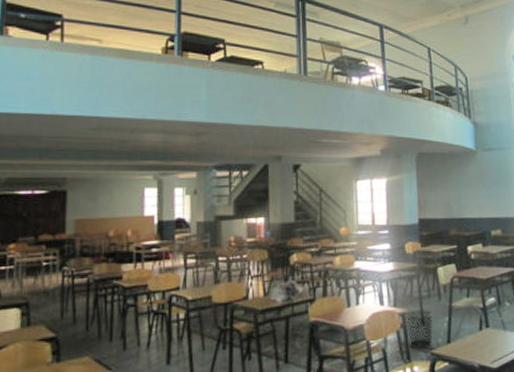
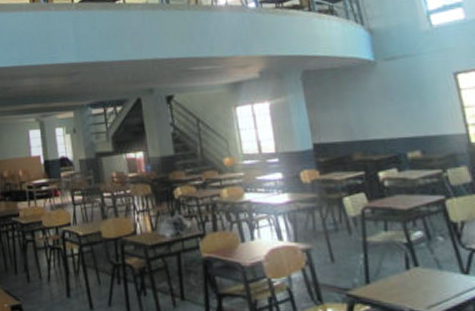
waste bin: present [404,310,434,349] -> none [309,245,348,290]

